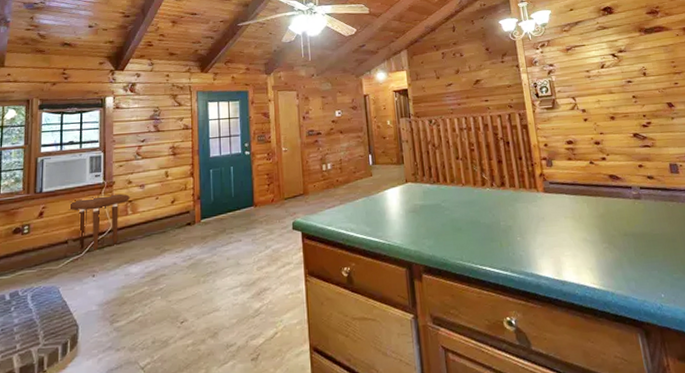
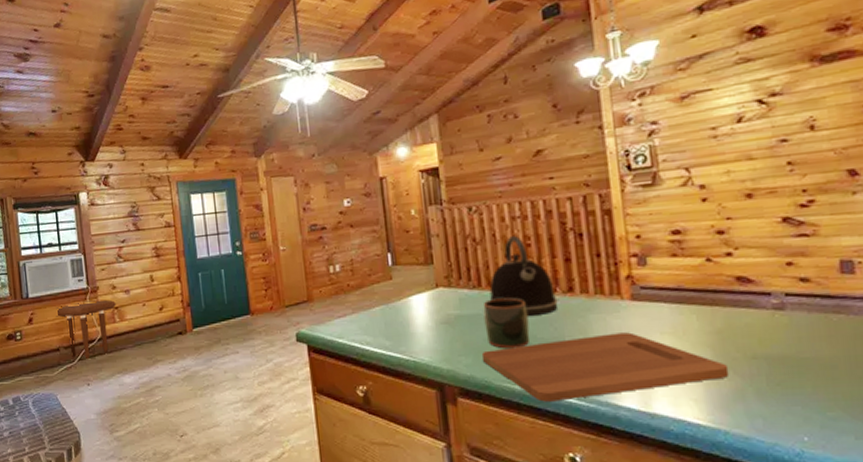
cutting board: none [440,217,611,275] -> present [481,332,730,402]
mug: none [441,191,476,232] -> present [483,297,530,349]
kettle: none [445,142,495,205] -> present [489,235,558,316]

